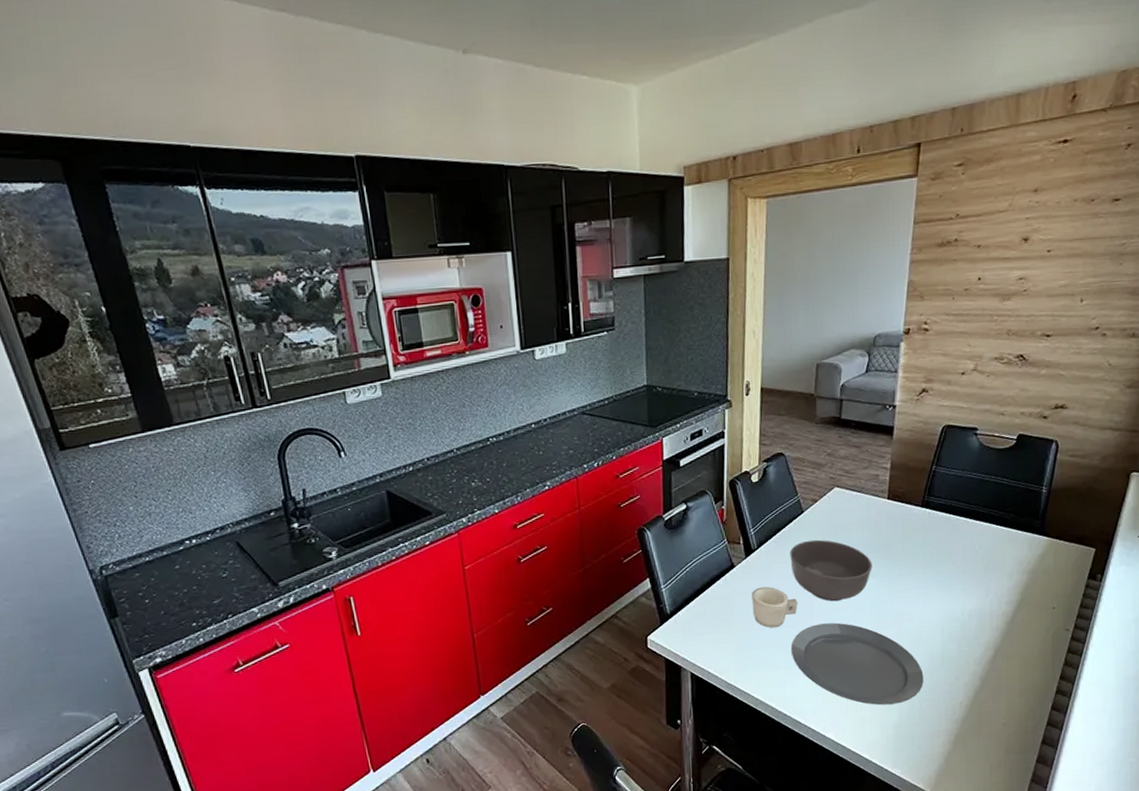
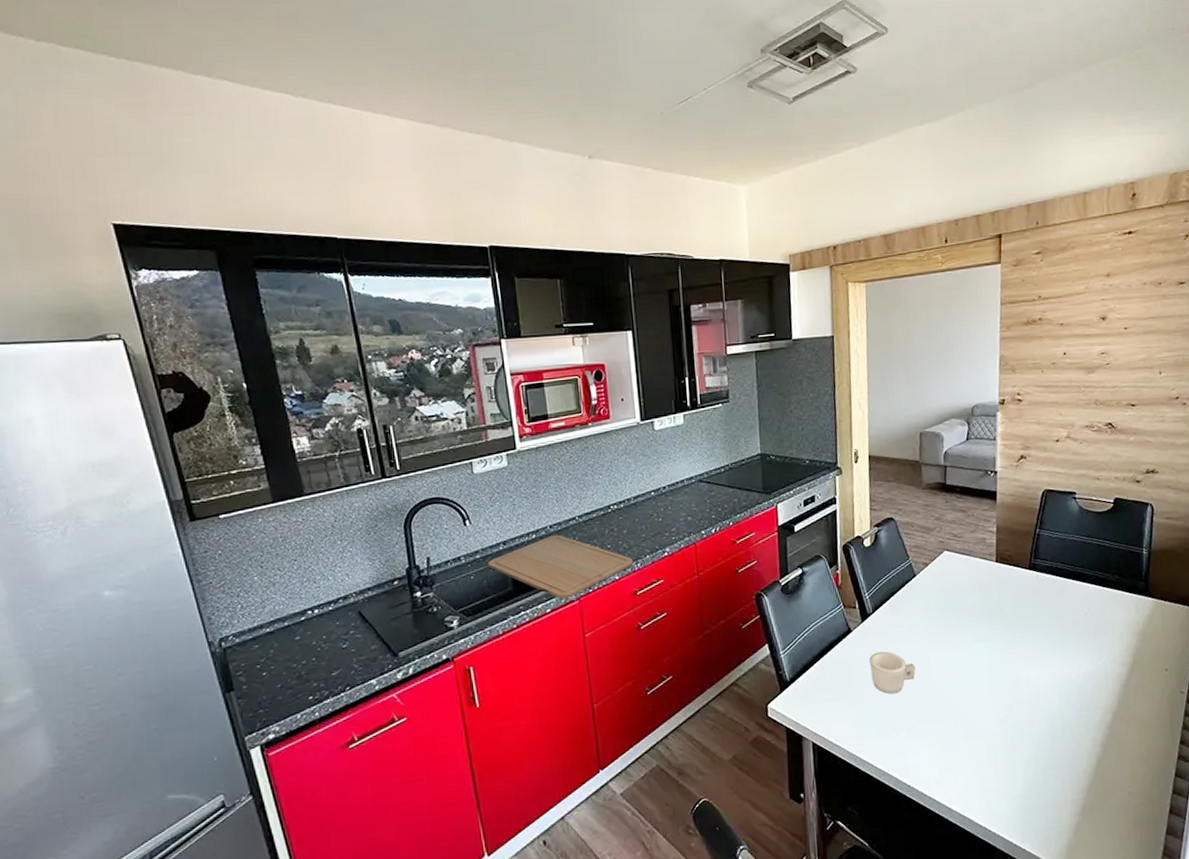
chopping board: none [364,467,514,532] -> present [488,534,634,599]
bowl: present [790,539,872,602] -> none [905,603,986,666]
plate: present [790,622,924,705] -> none [911,687,1046,775]

